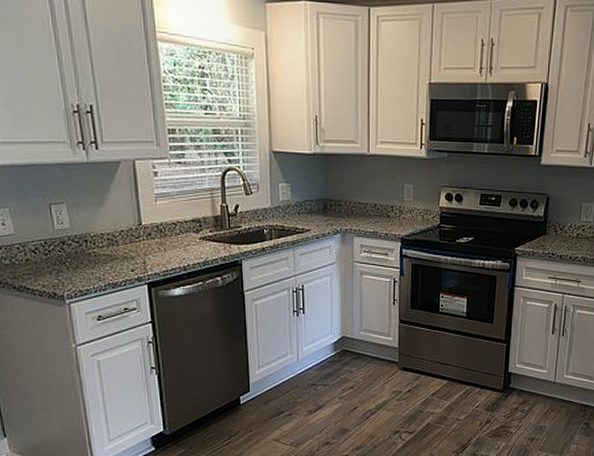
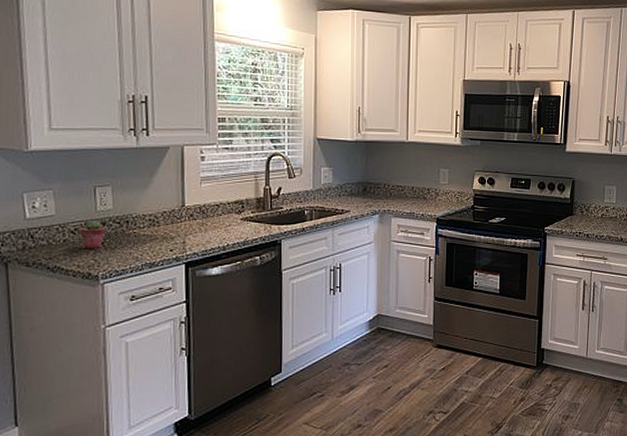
potted succulent: none [40,239,65,269] -> present [79,219,105,249]

